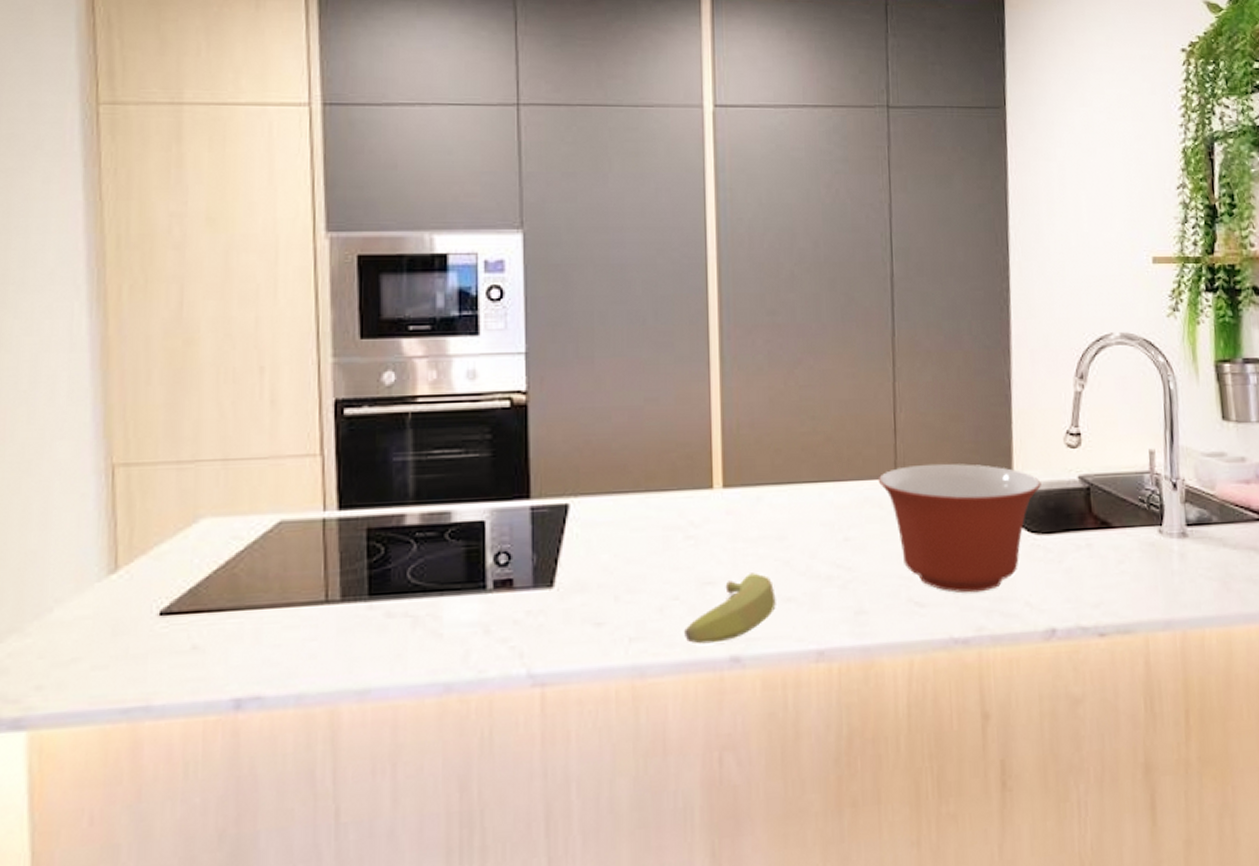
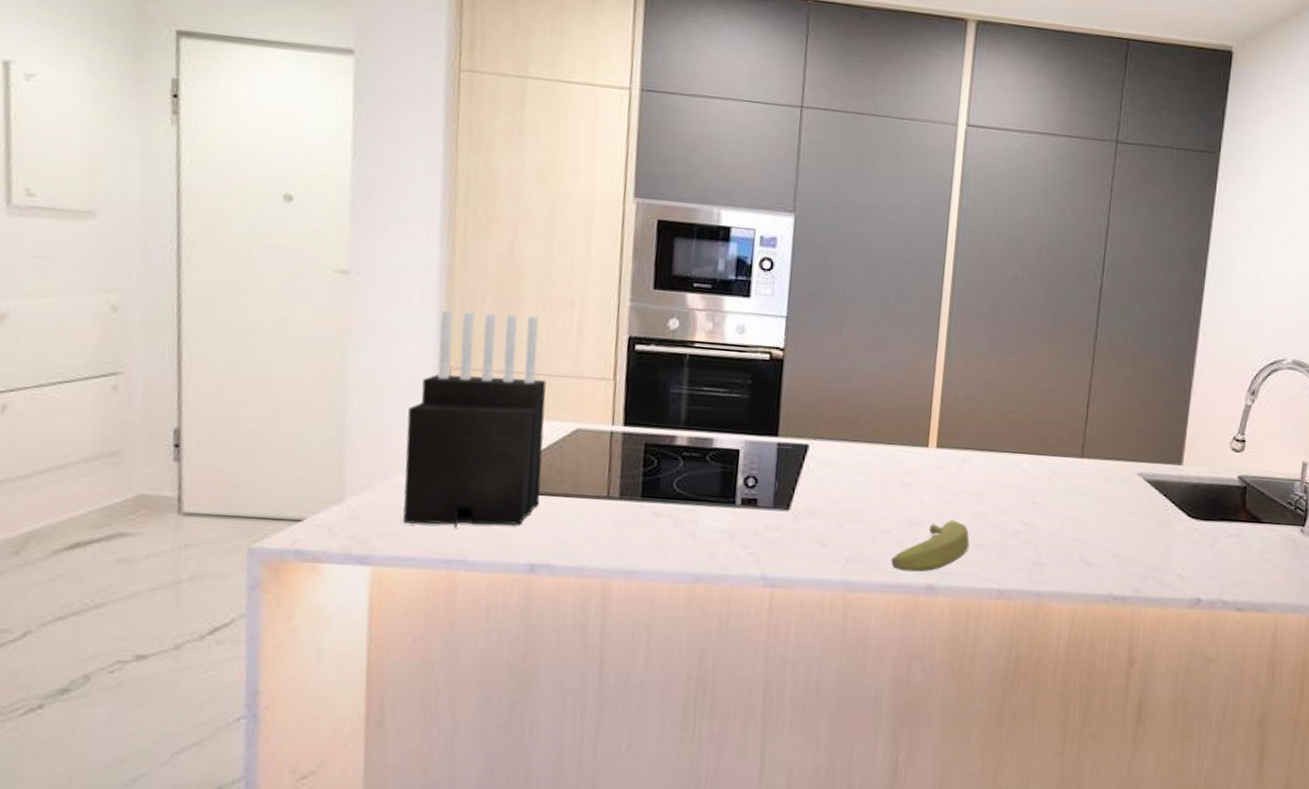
knife block: none [62,389,241,669] -> present [403,309,547,529]
mixing bowl: present [878,463,1041,593] -> none [1066,449,1205,561]

